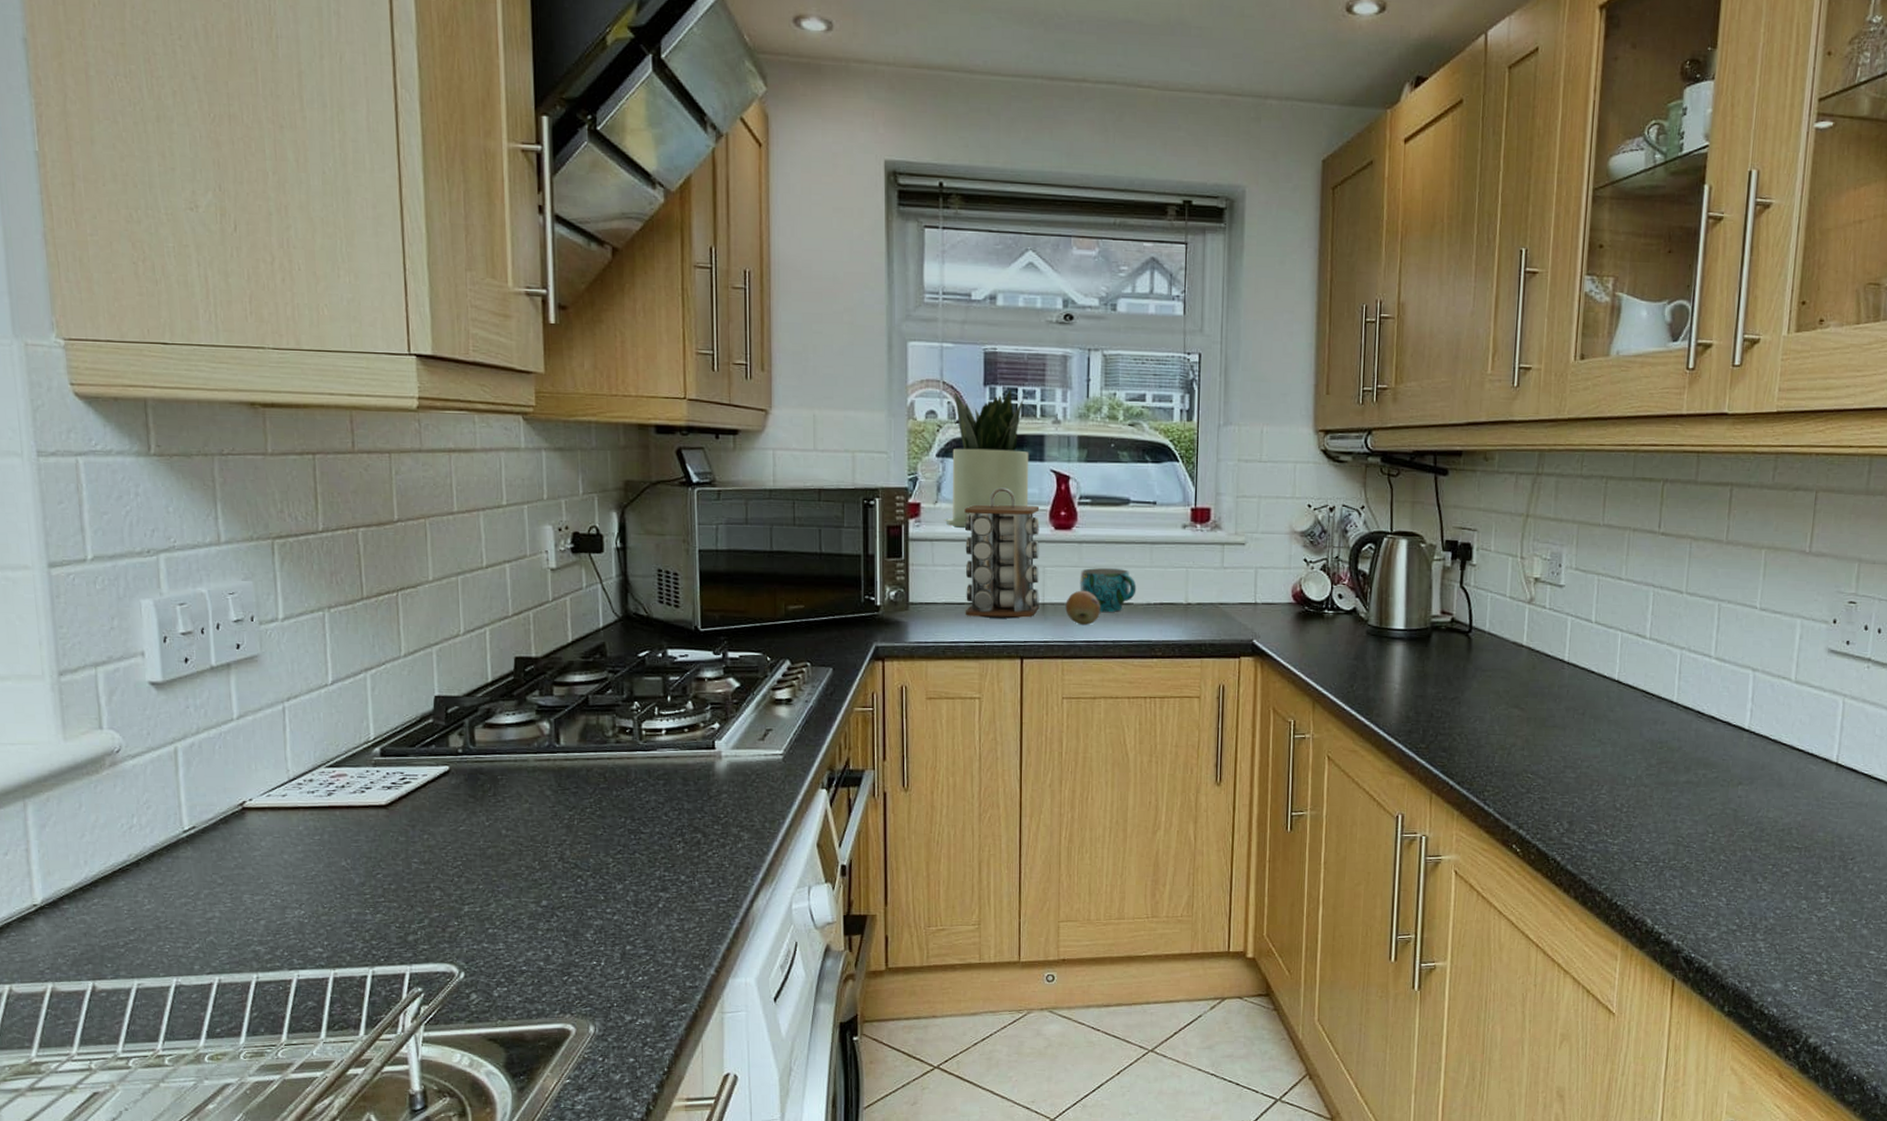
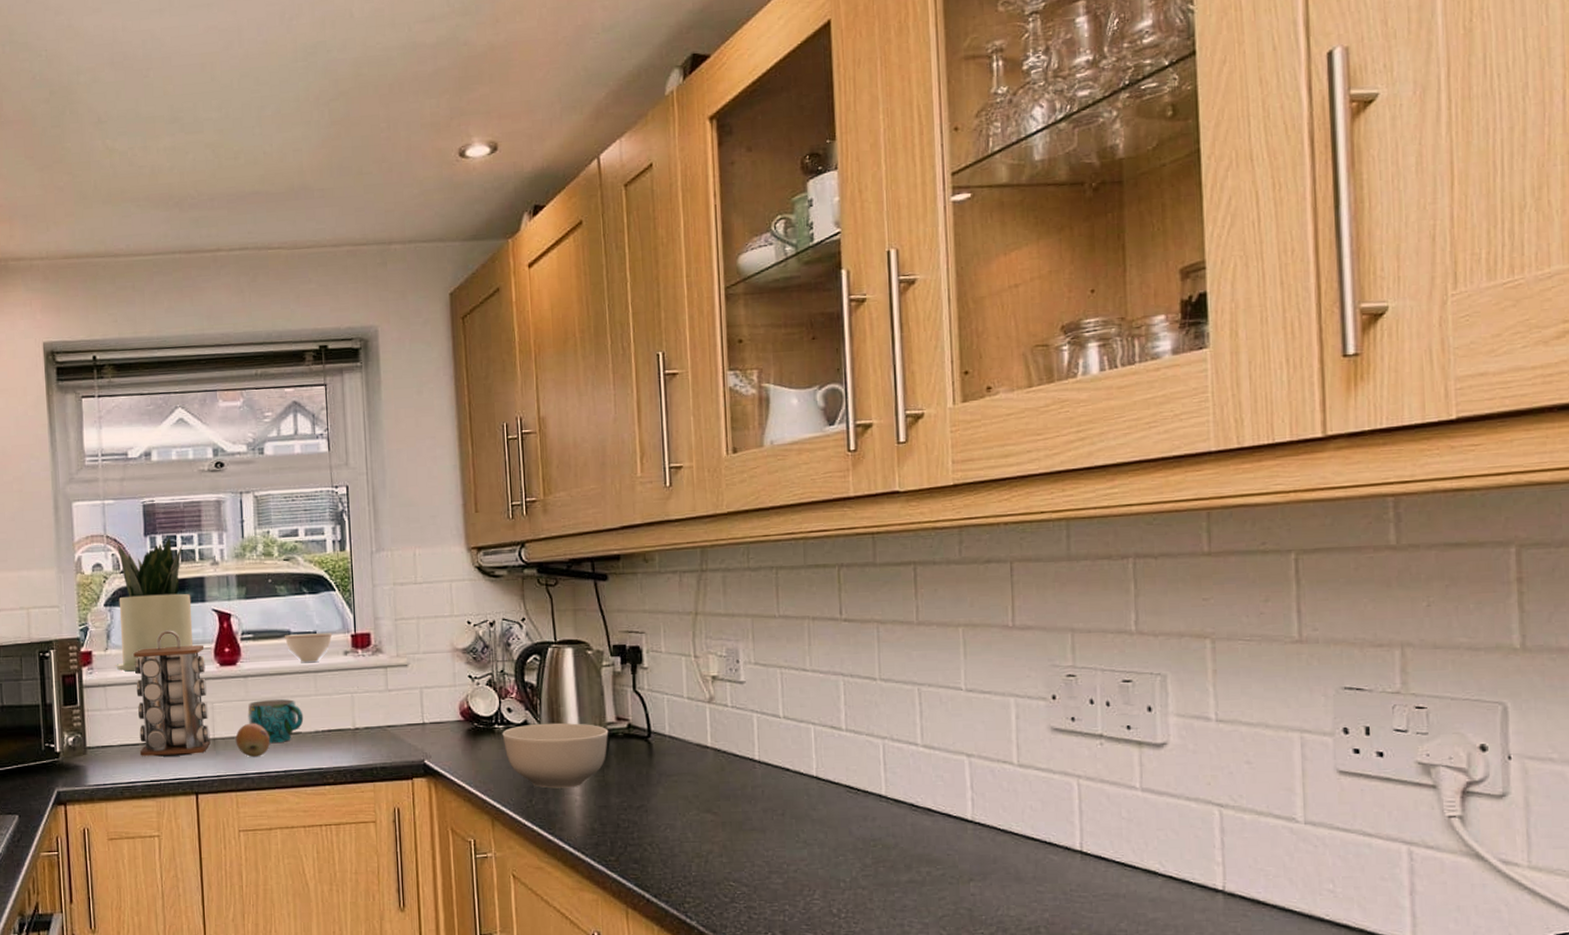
bowl: none [1124,503,1173,534] -> present [285,633,333,663]
bowl: none [1331,611,1433,676] -> present [502,723,609,789]

